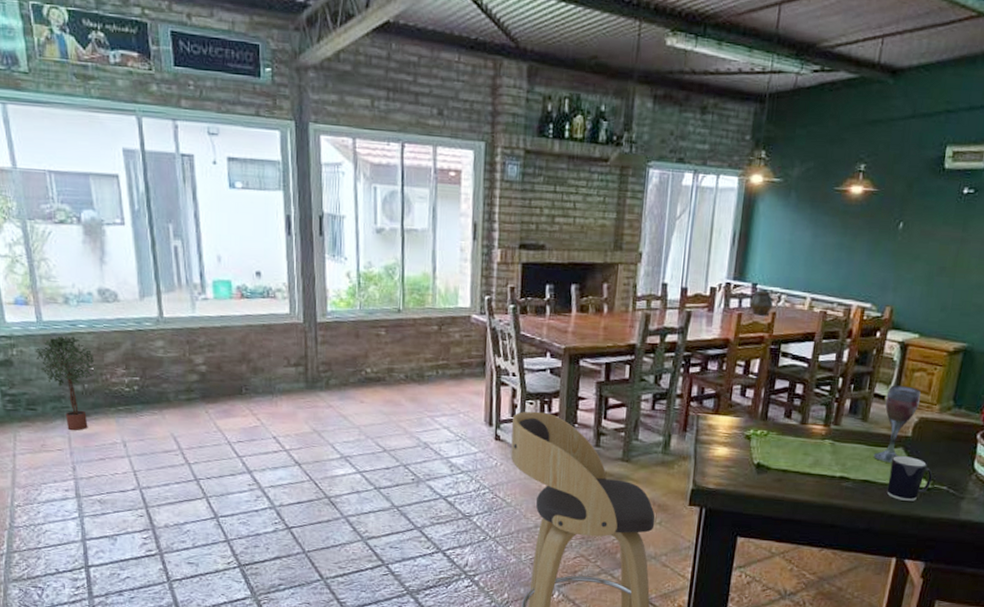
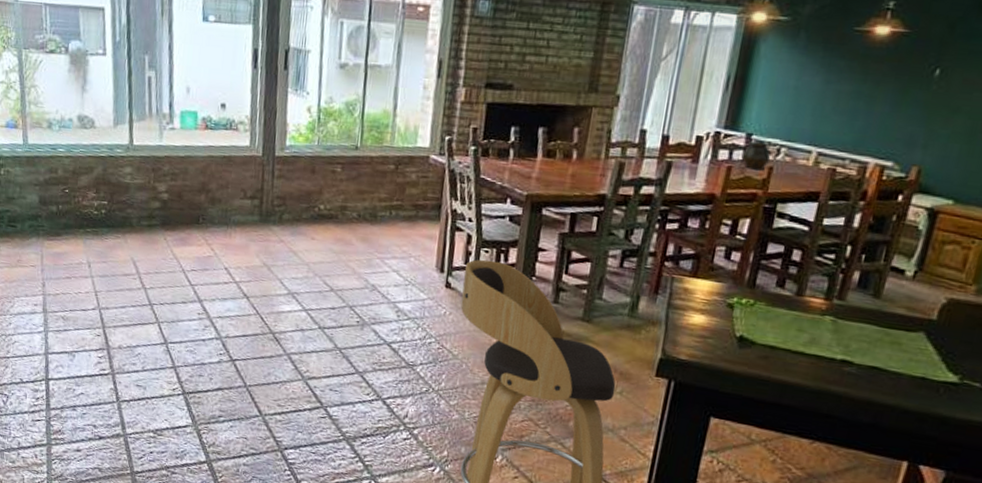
potted tree: present [35,336,94,430] -> none [19,158,69,249]
cup: present [873,385,921,463] -> none [885,258,952,349]
mug: present [887,456,933,501] -> none [900,341,962,397]

